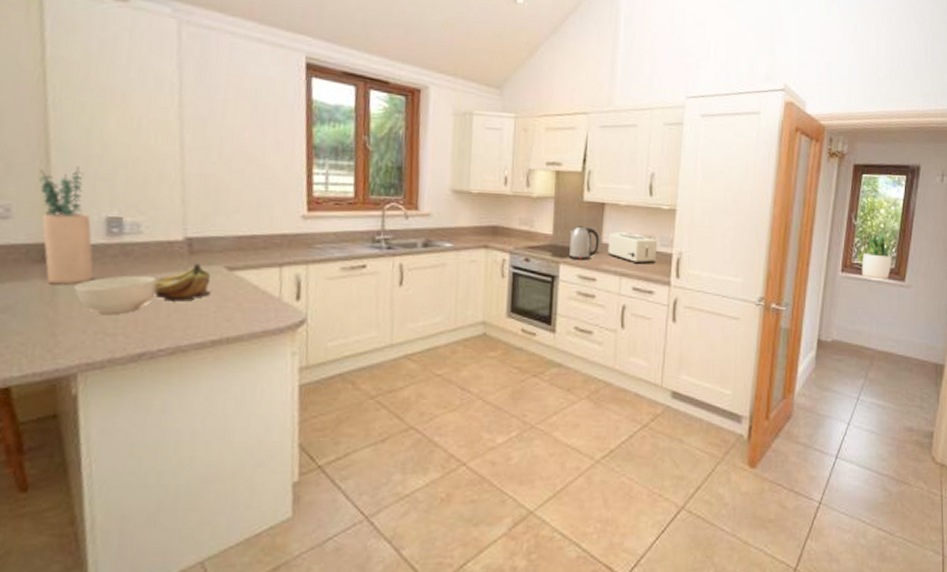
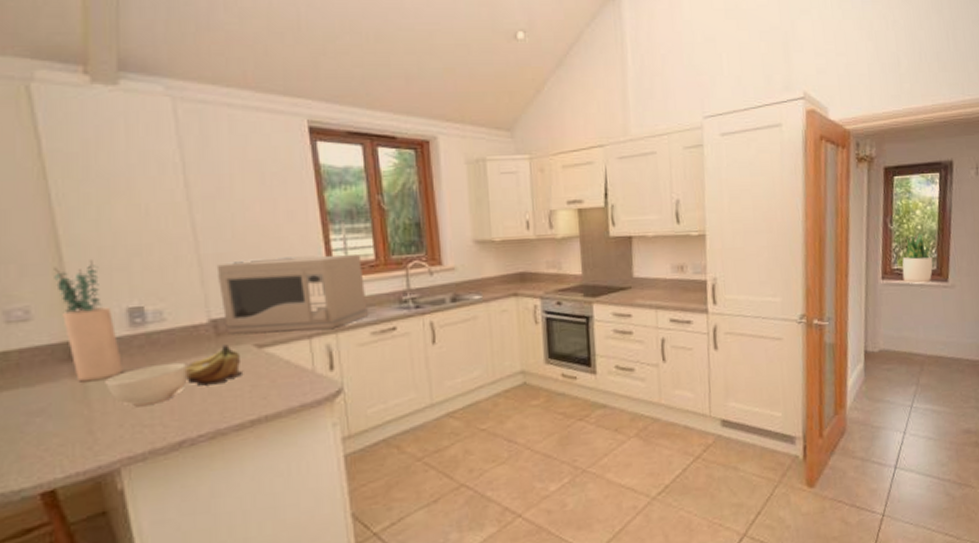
microwave: none [198,184,341,261] -> present [216,255,368,334]
kettle: present [569,226,600,260] -> none [600,262,631,298]
toaster: present [608,232,657,264] -> none [639,264,691,295]

